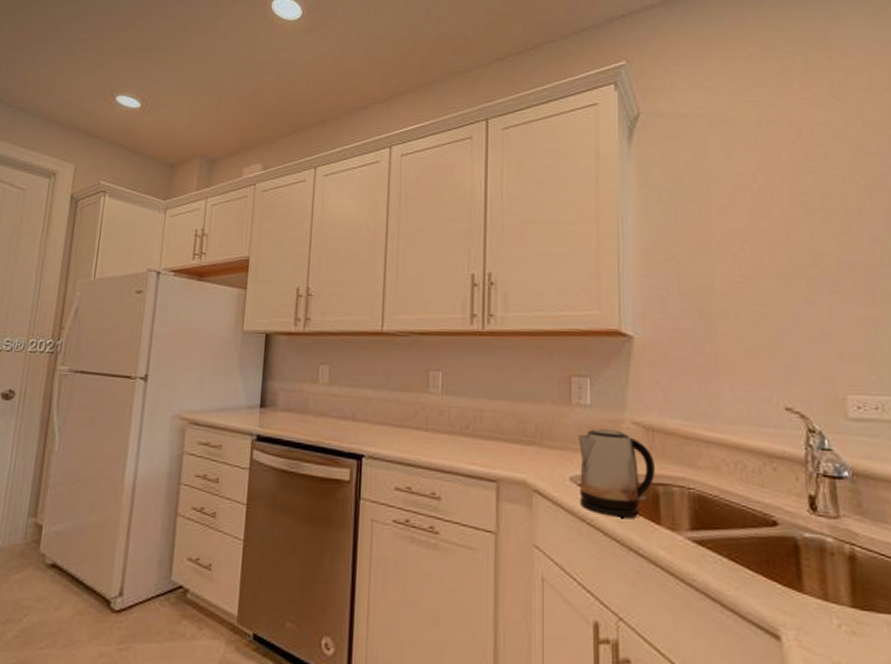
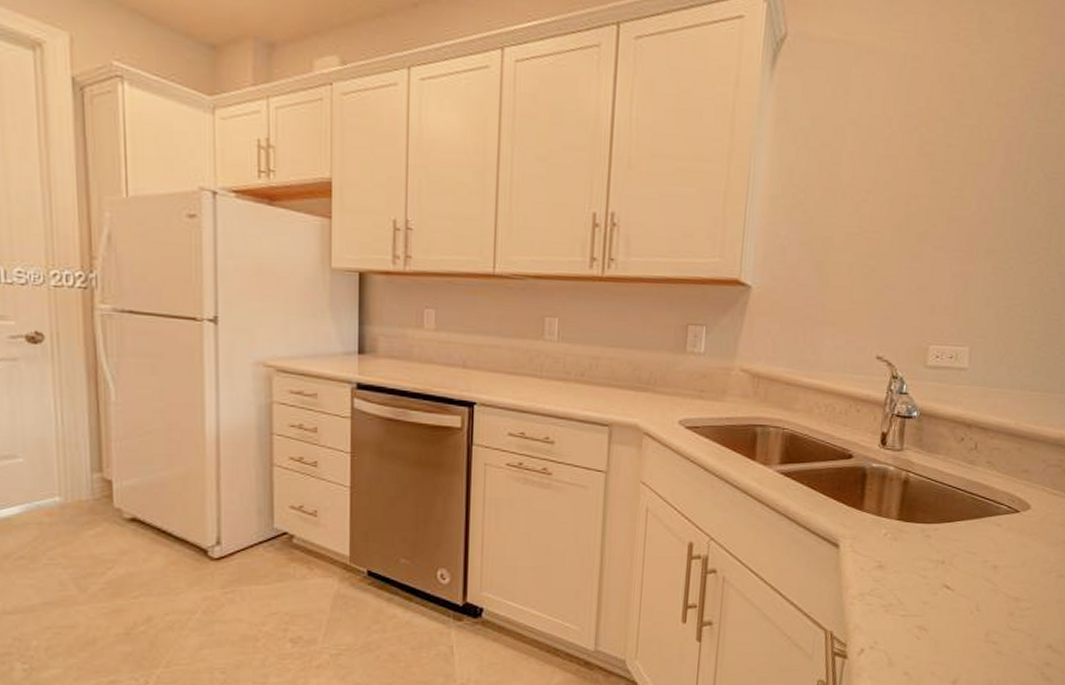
kettle: present [578,429,655,519] -> none [686,376,757,456]

